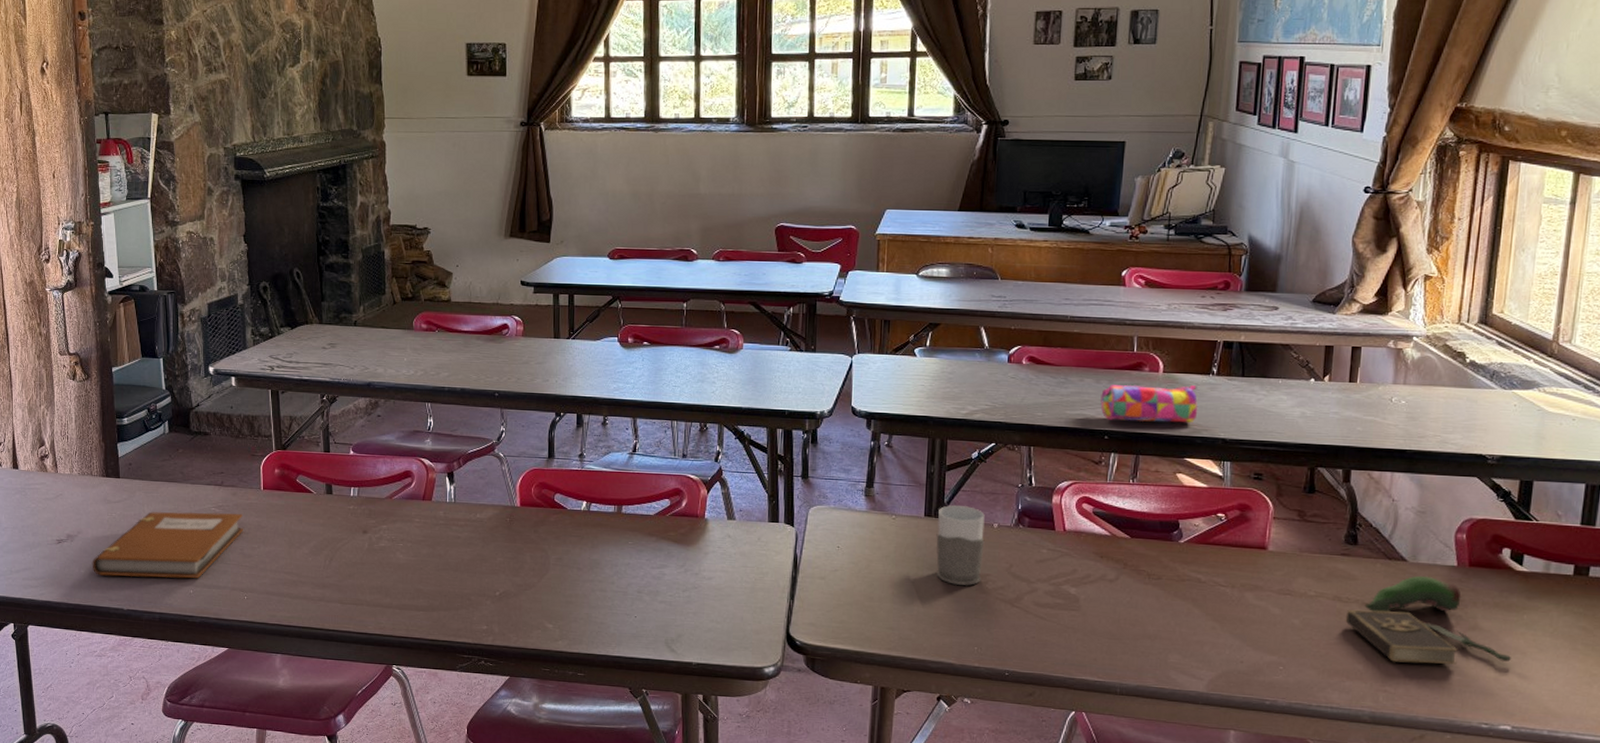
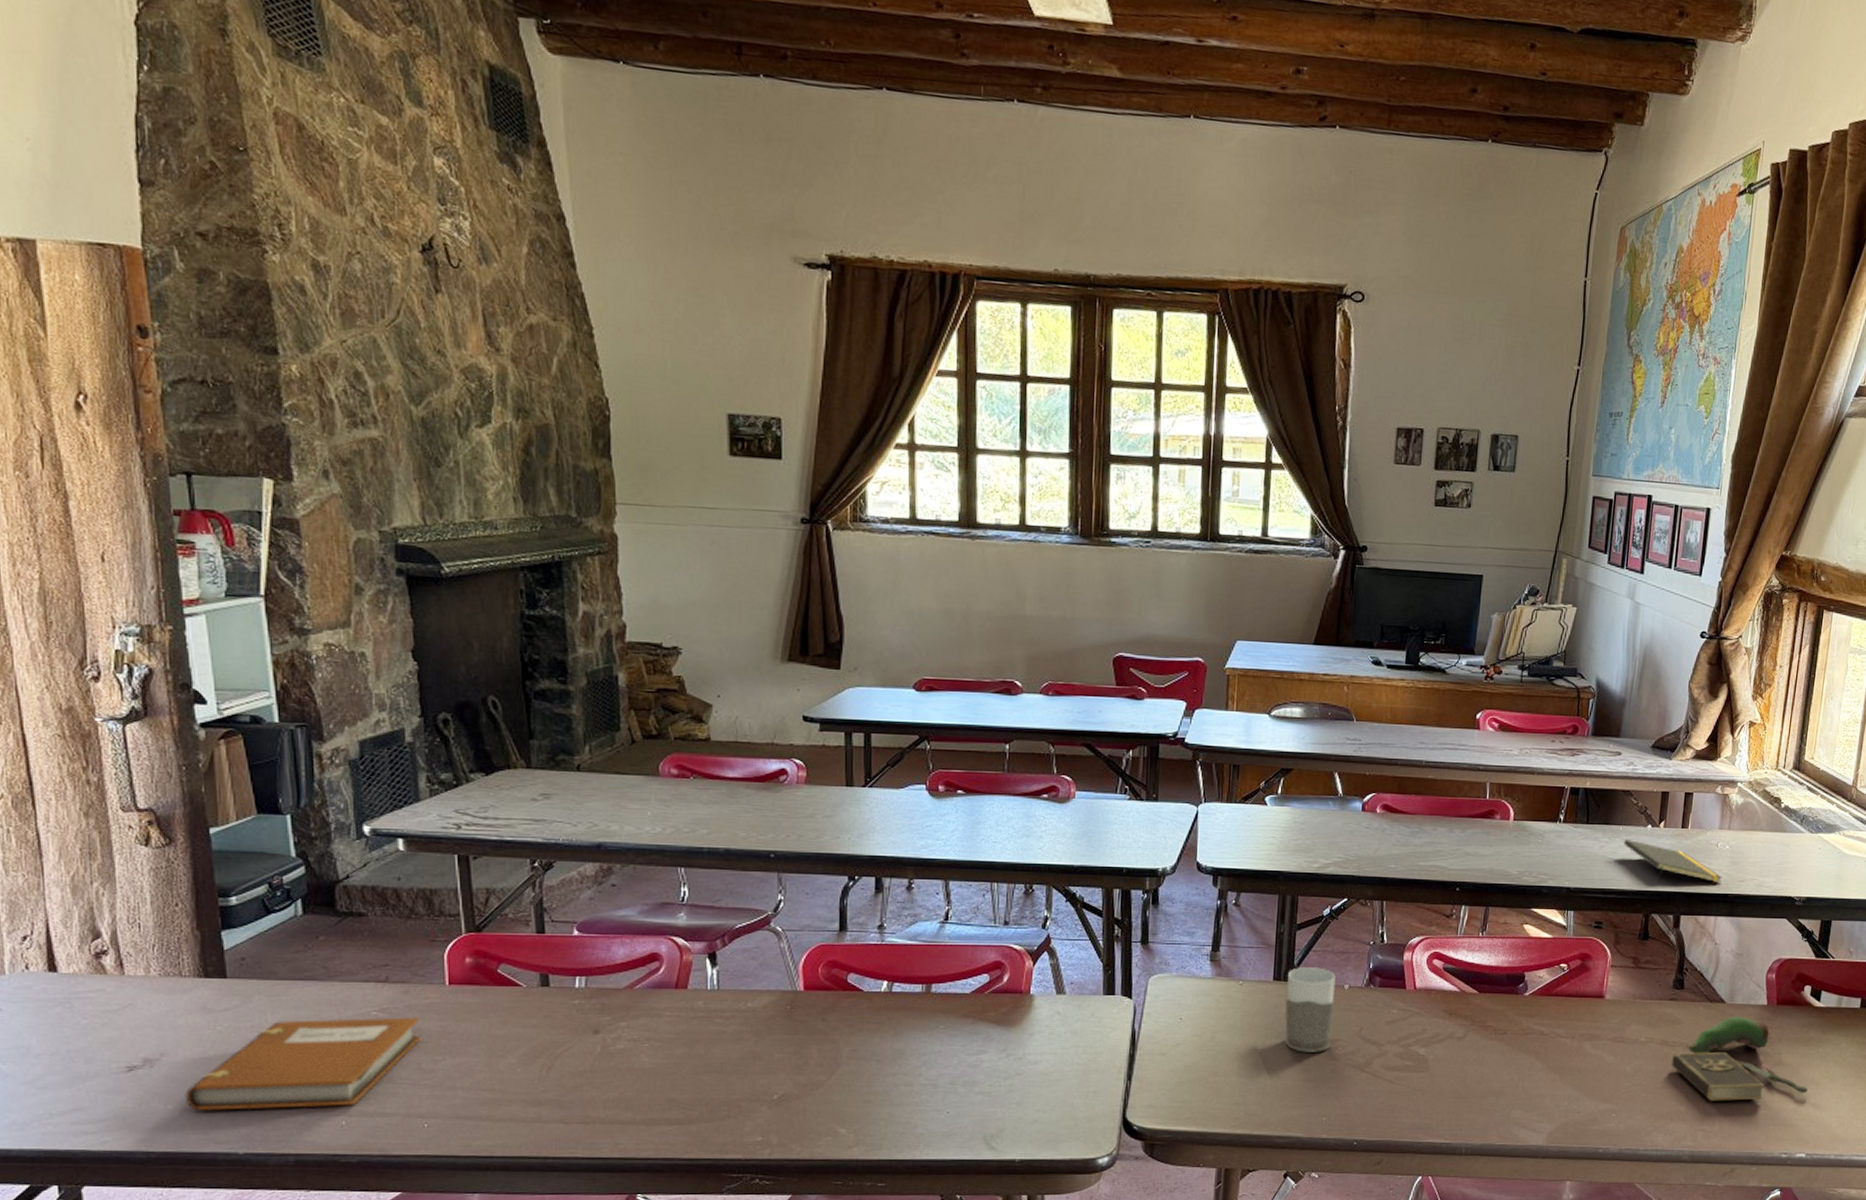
pencil case: present [1100,384,1198,423] -> none [1453,833,1546,873]
notepad: none [1284,392,1400,439] -> present [1624,838,1723,883]

